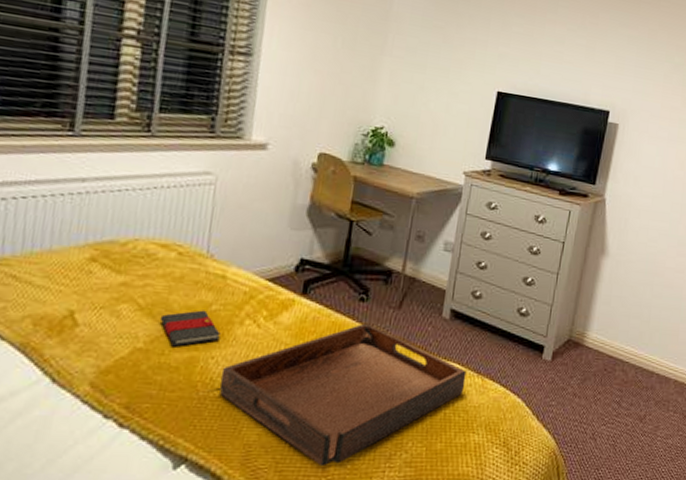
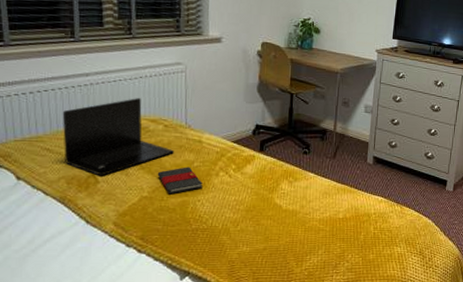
laptop: none [35,214,187,317] -> present [62,98,174,176]
serving tray: present [219,323,467,467] -> none [206,170,389,274]

